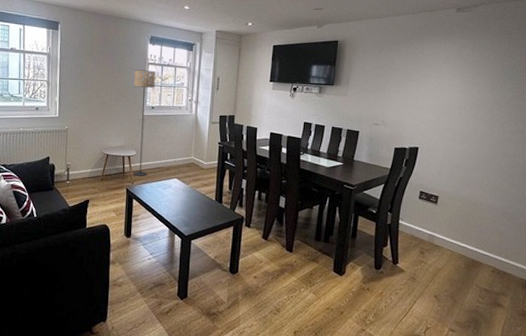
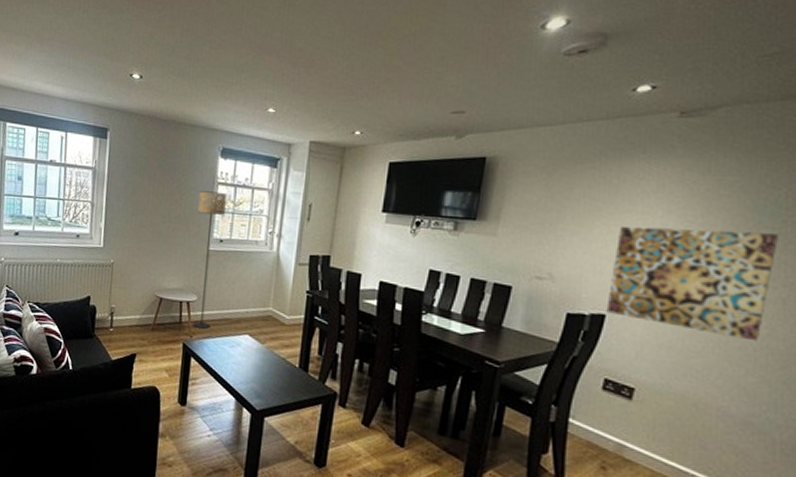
wall art: none [419,86,517,159] -> present [606,226,778,342]

